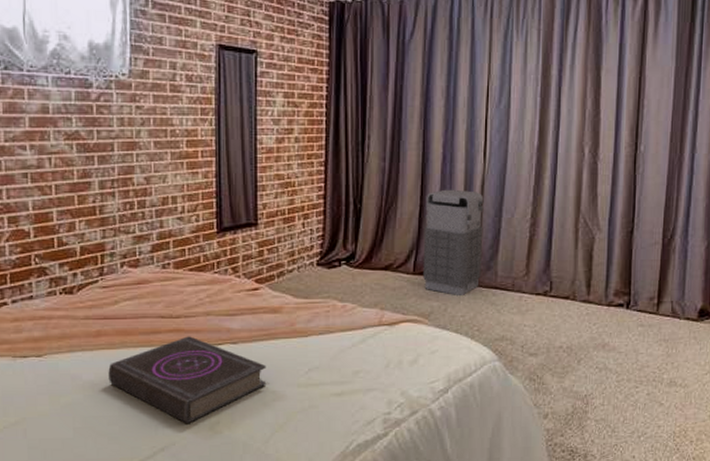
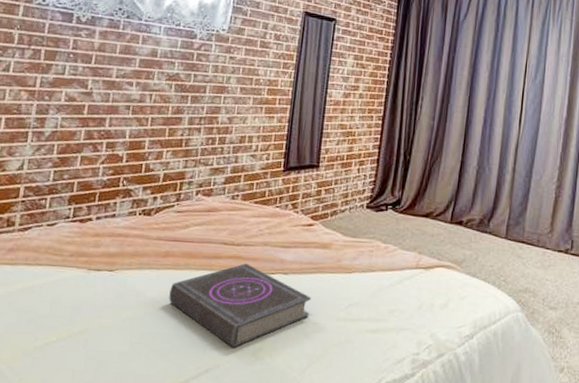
grenade: present [423,189,484,297] -> none [459,149,517,248]

